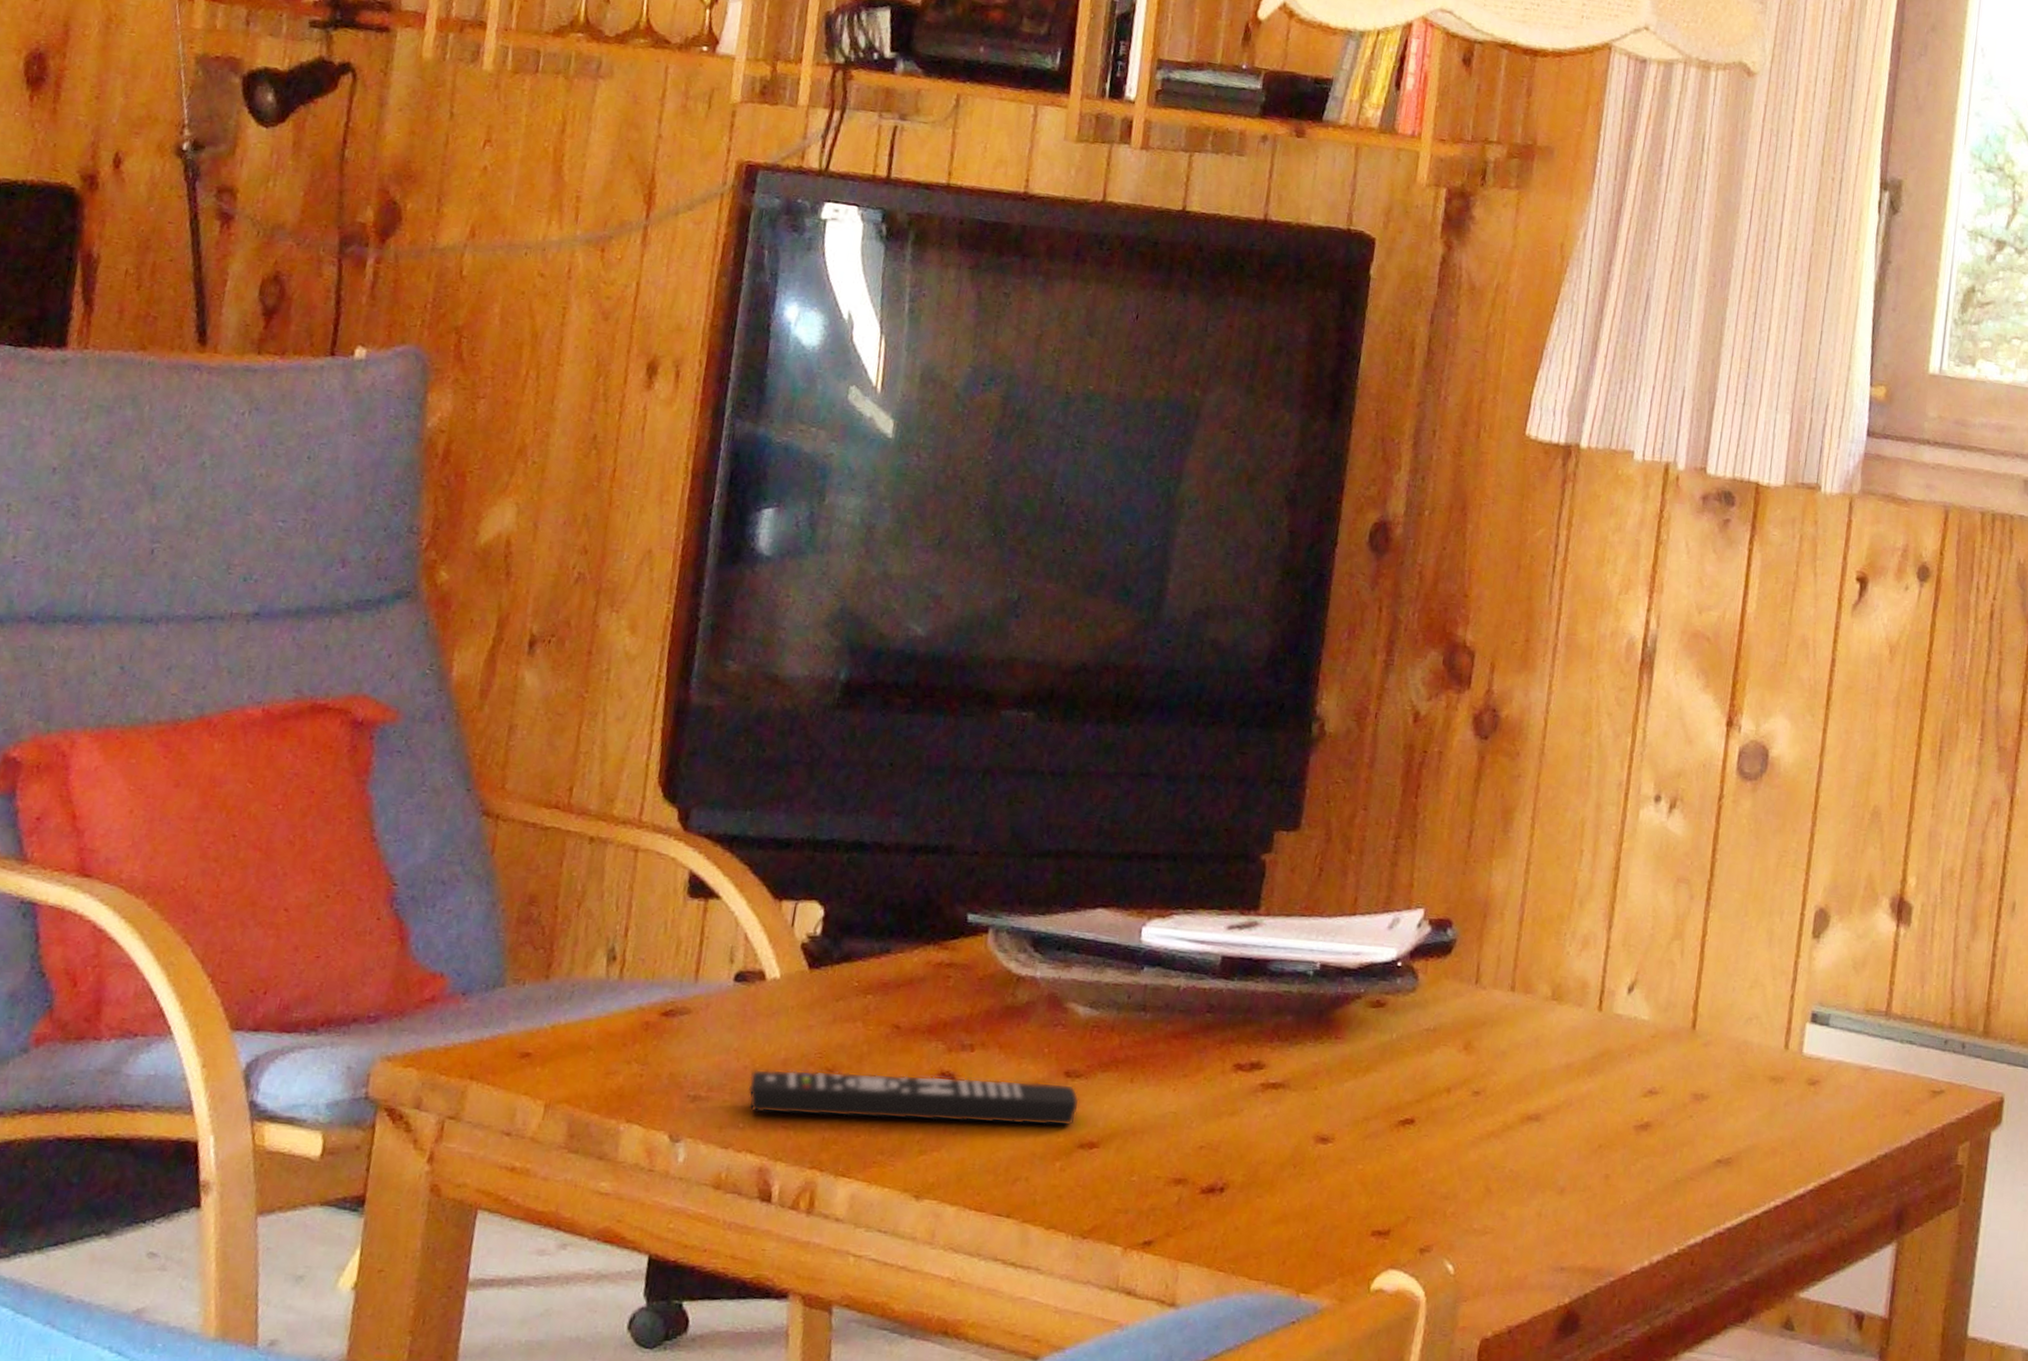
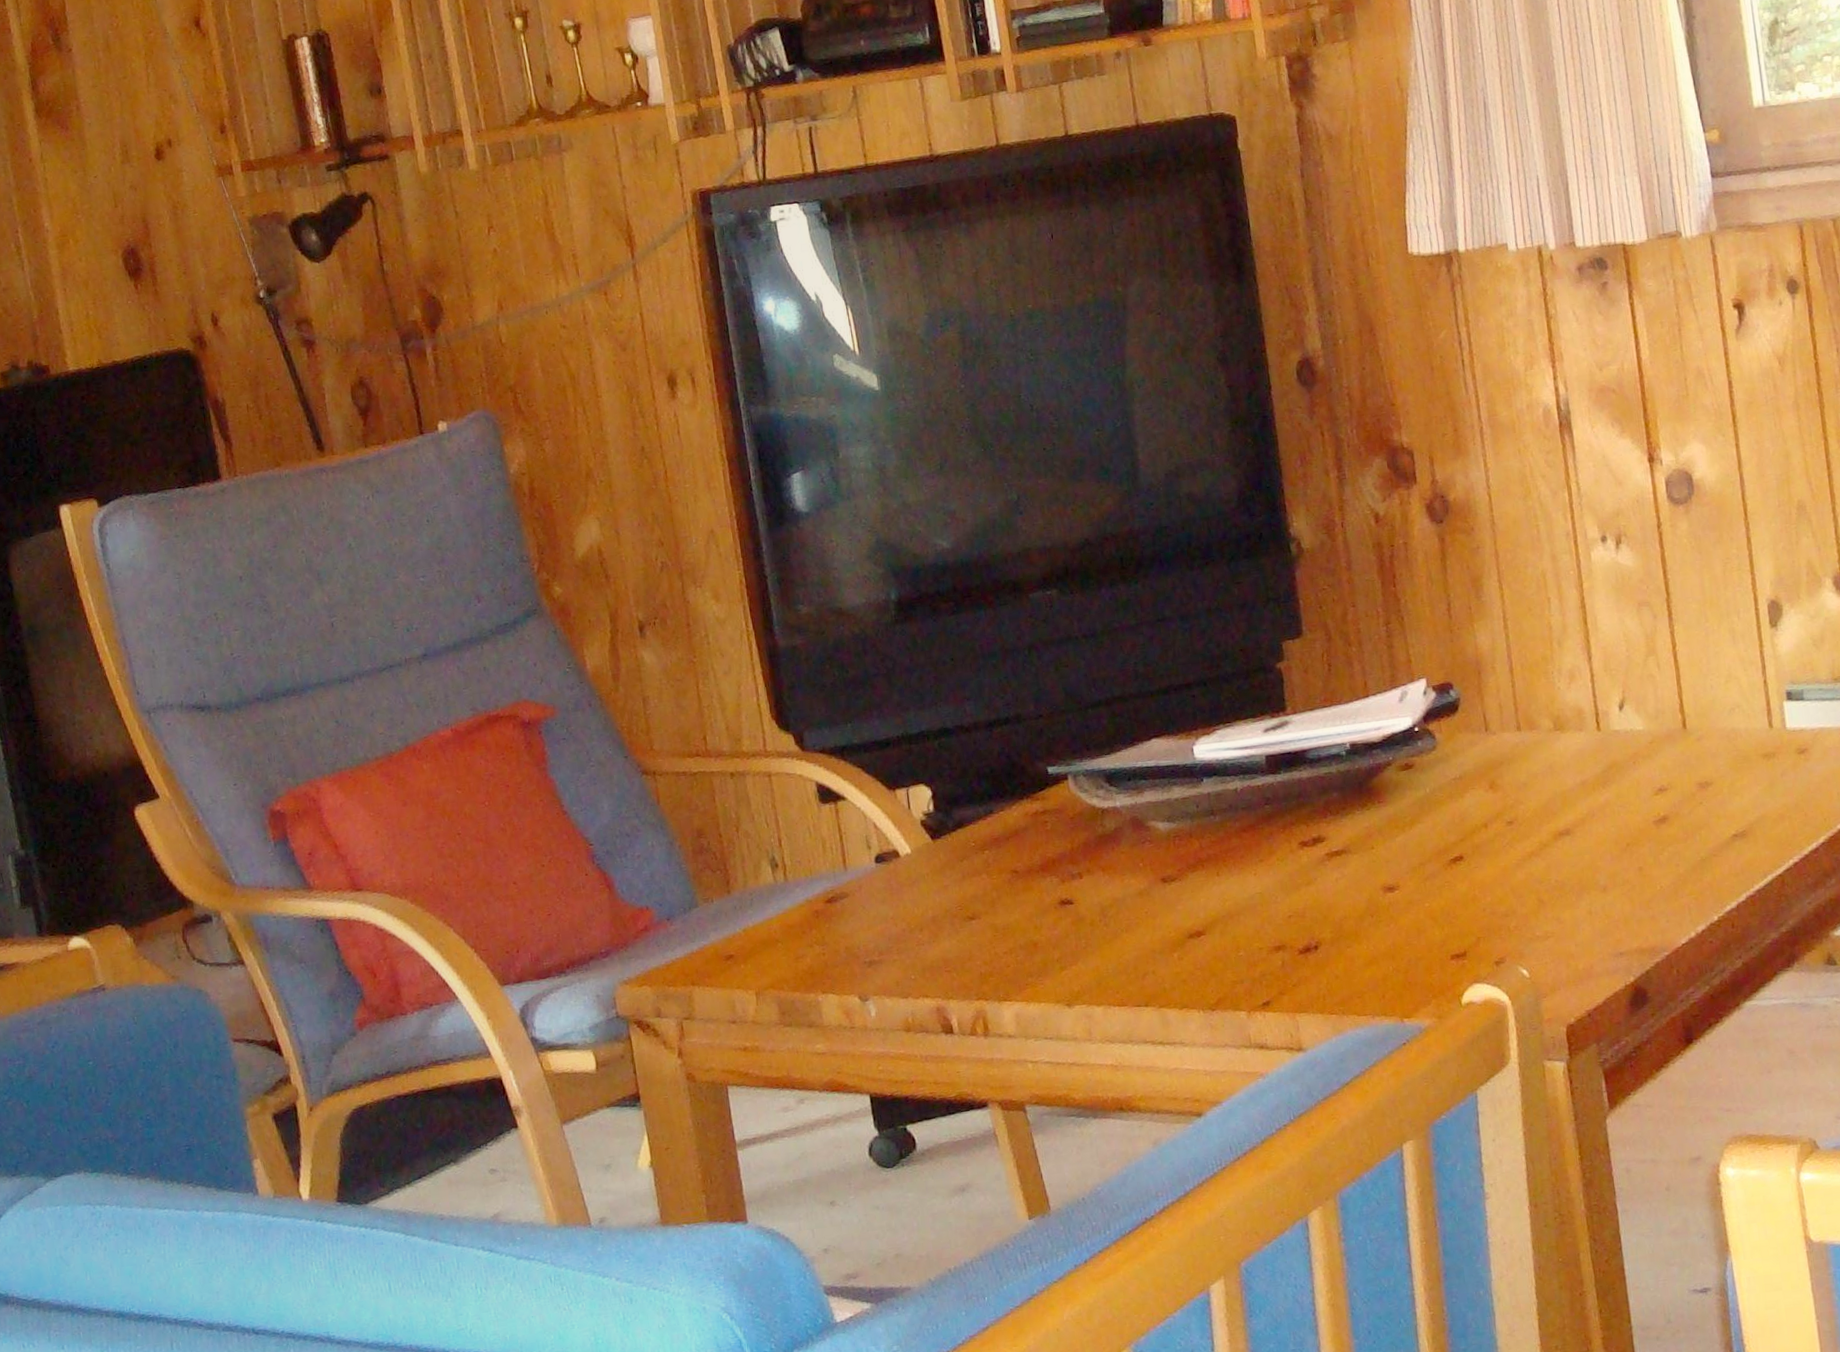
remote control: present [747,1069,1080,1127] -> none [909,888,1181,965]

